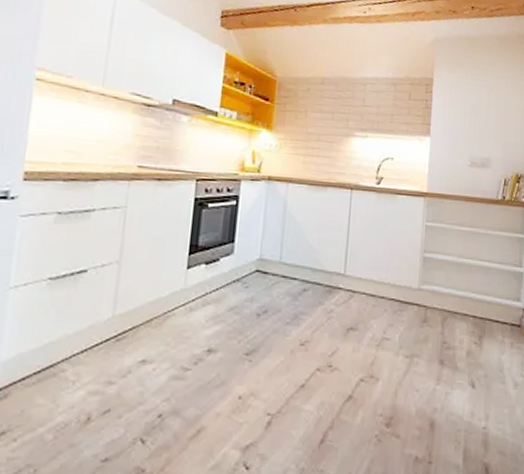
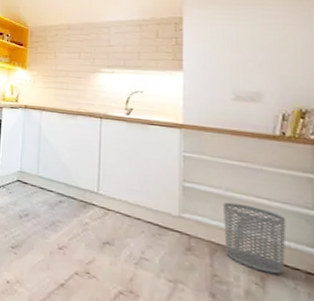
waste bin: none [454,268,501,331] -> present [223,202,287,275]

